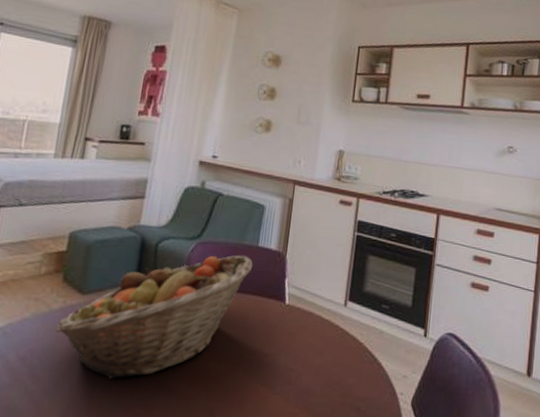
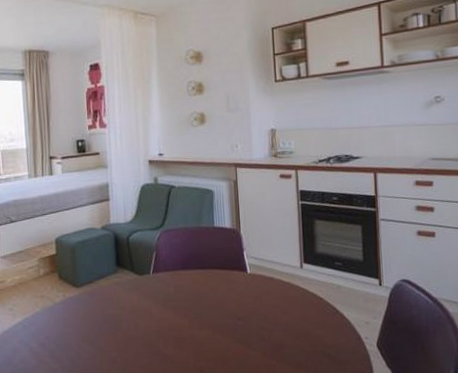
fruit basket: present [55,255,253,379] -> none [62,236,213,353]

